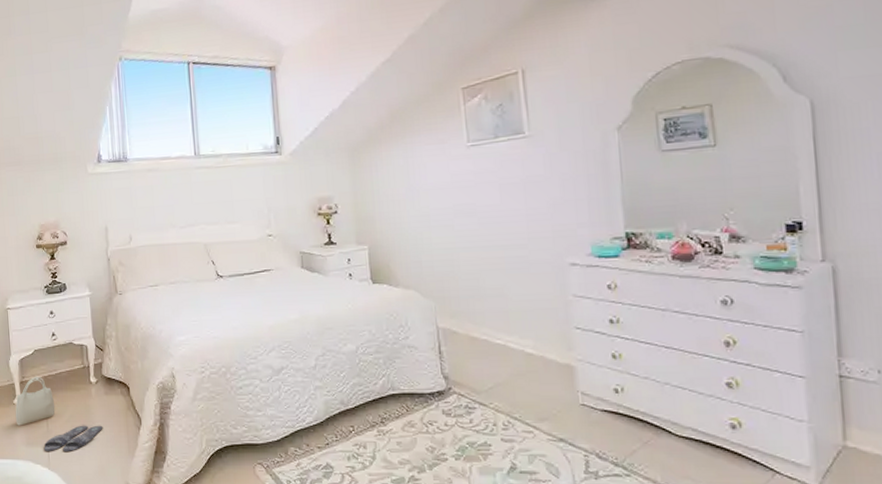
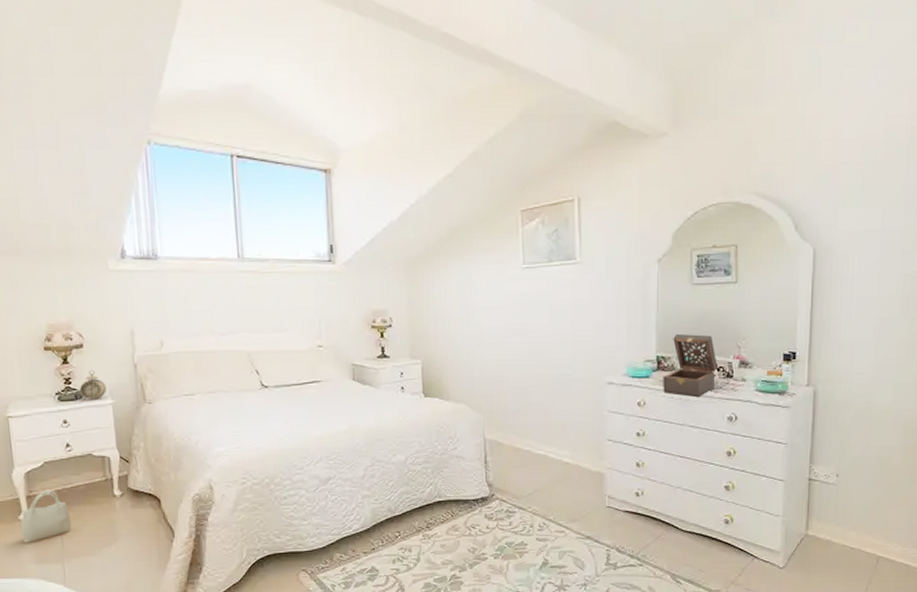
slippers: present [44,425,103,453] -> none [58,539,130,569]
alarm clock: none [63,265,85,293] -> present [79,370,106,401]
jewelry box: none [635,206,702,279] -> present [663,333,717,398]

